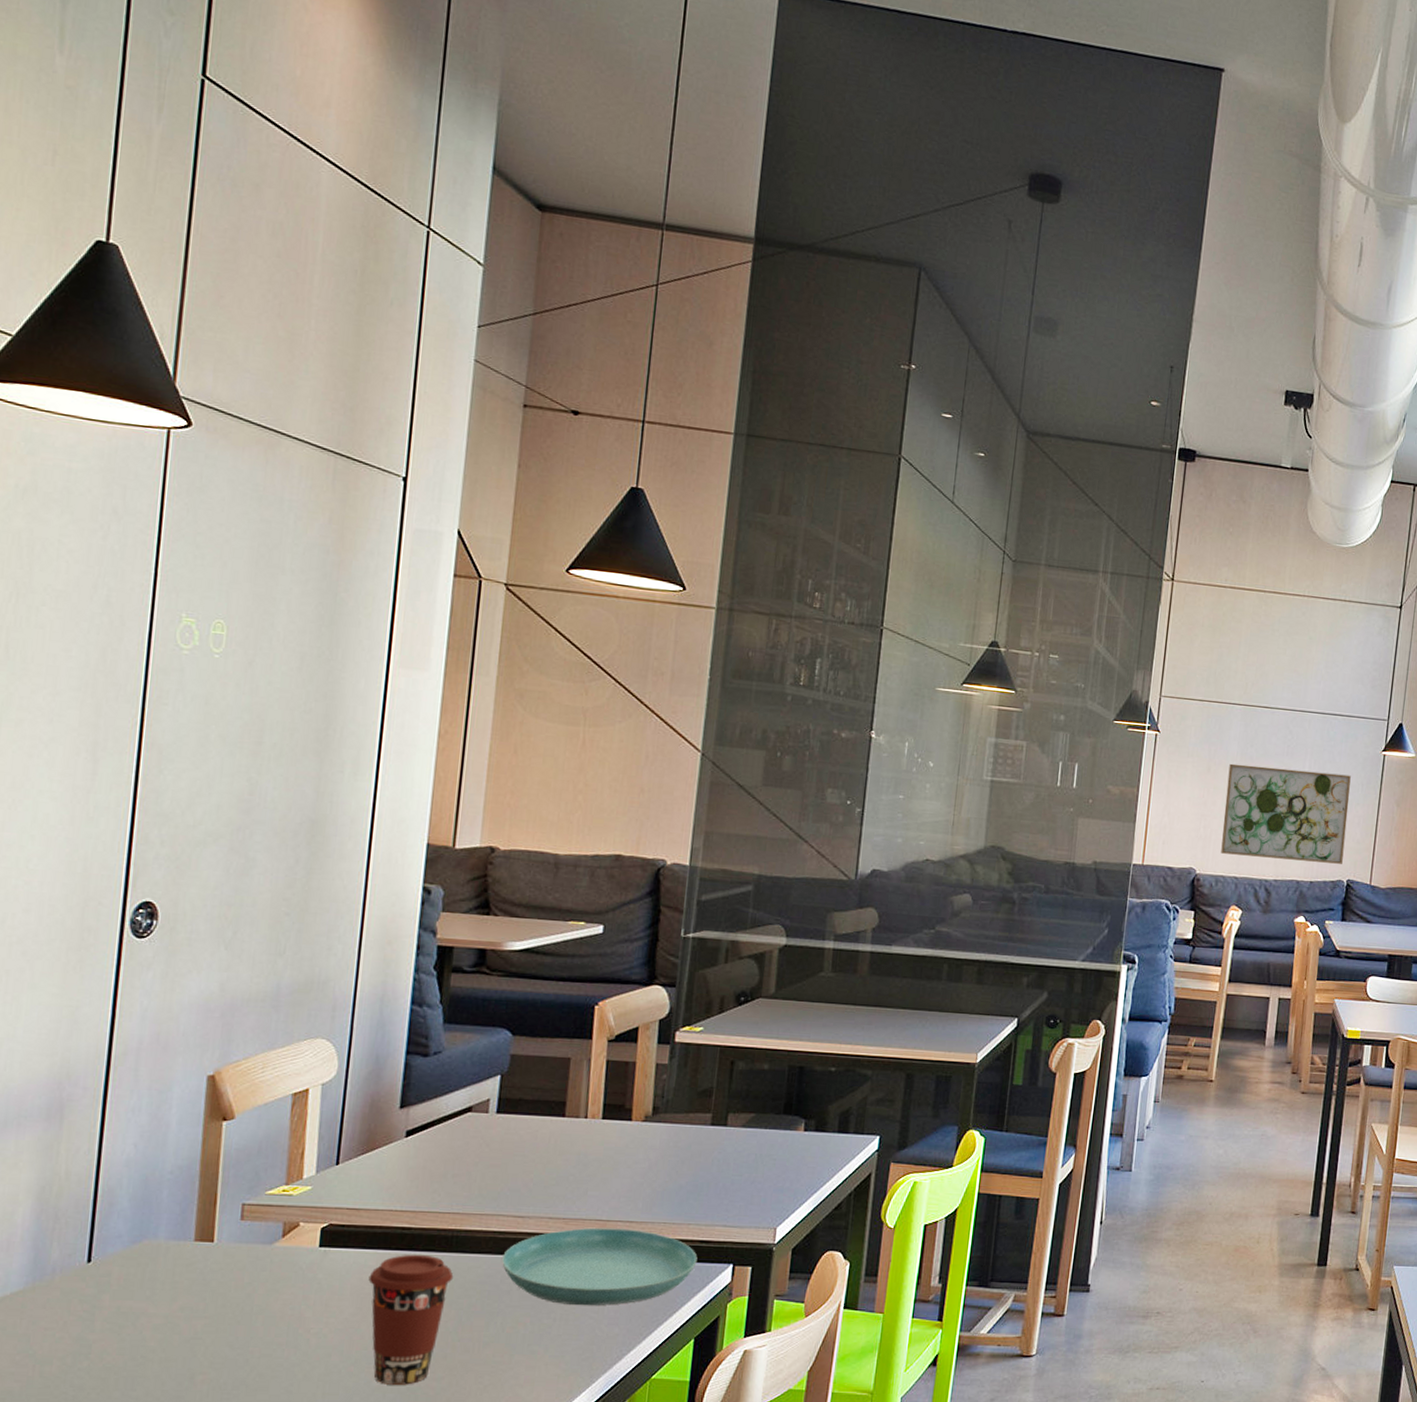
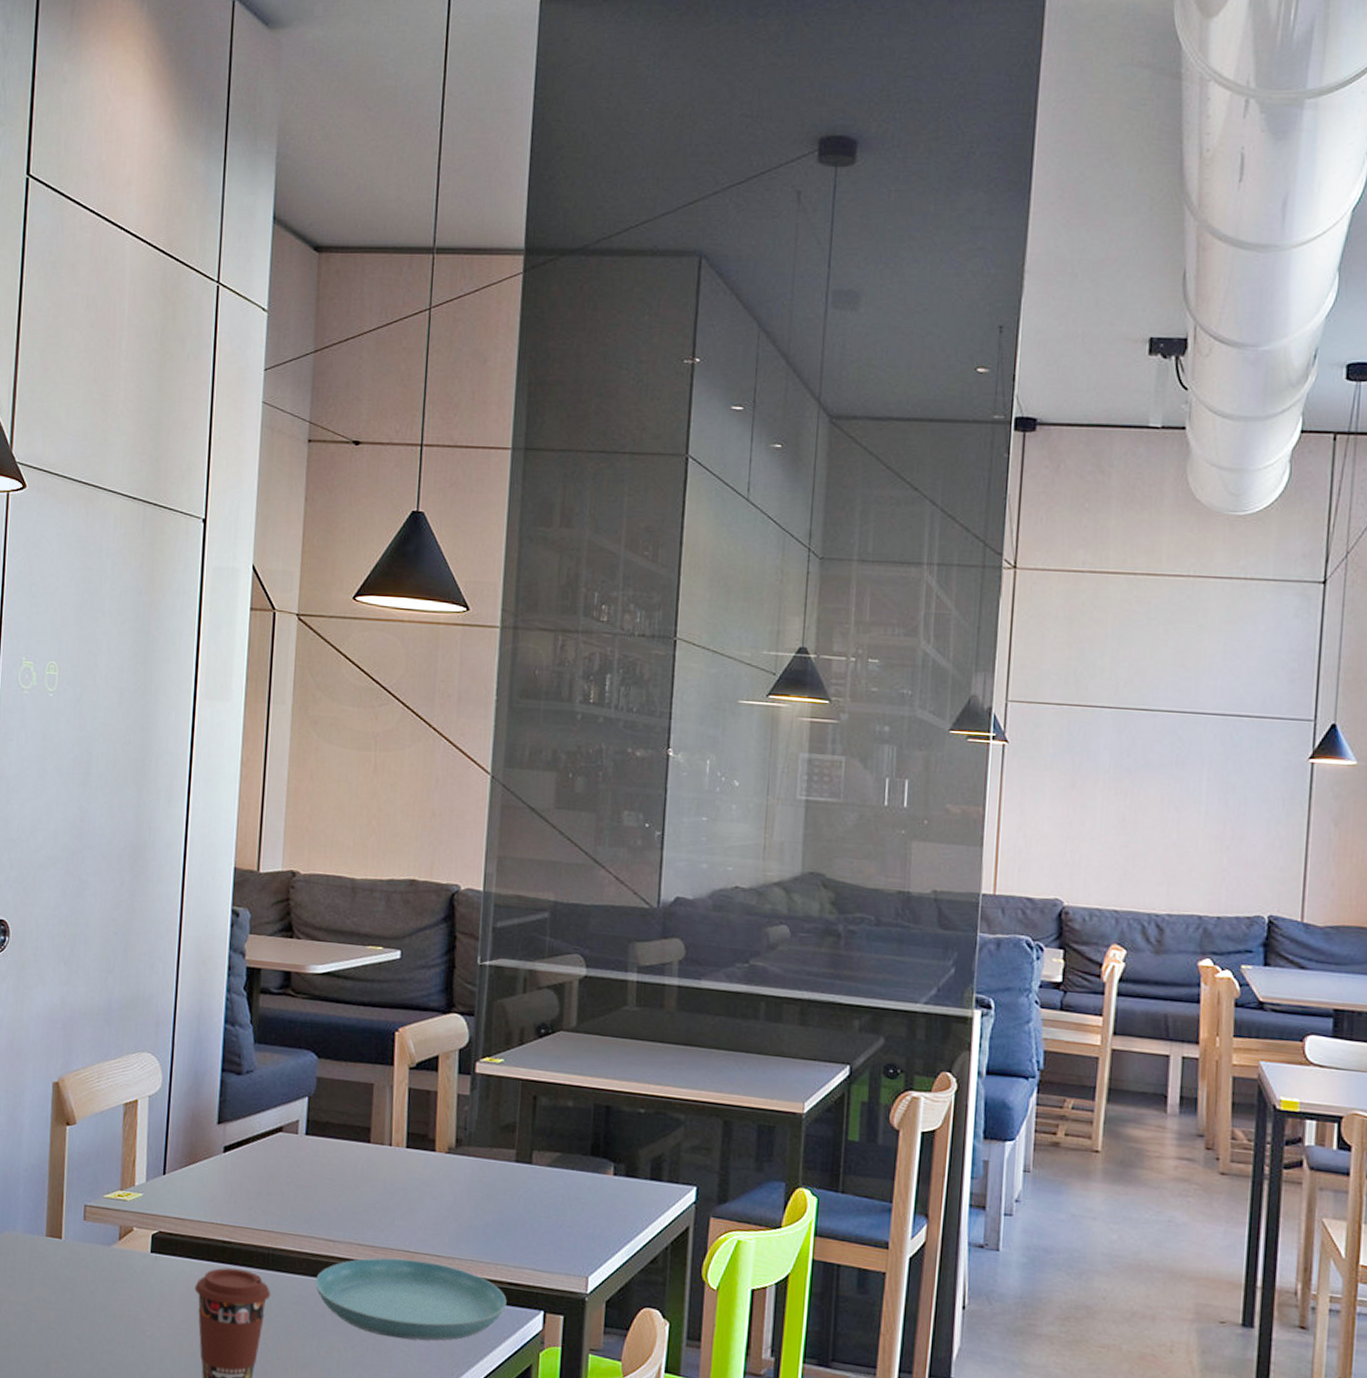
wall art: present [1221,763,1351,864] -> none [1094,776,1267,897]

